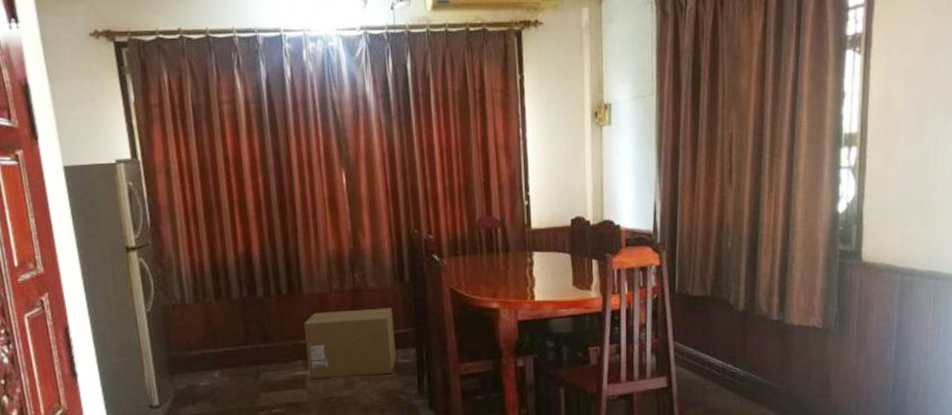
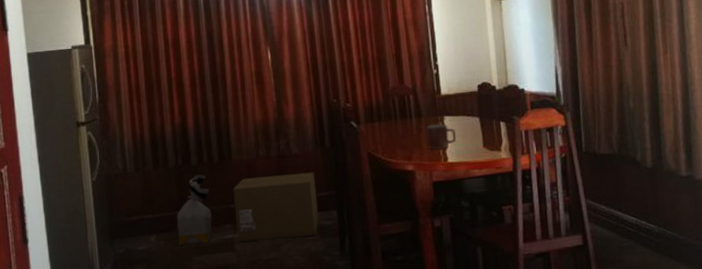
bag: none [241,307,284,381] -> present [176,174,214,245]
mug: none [514,260,544,287] -> present [427,124,456,149]

